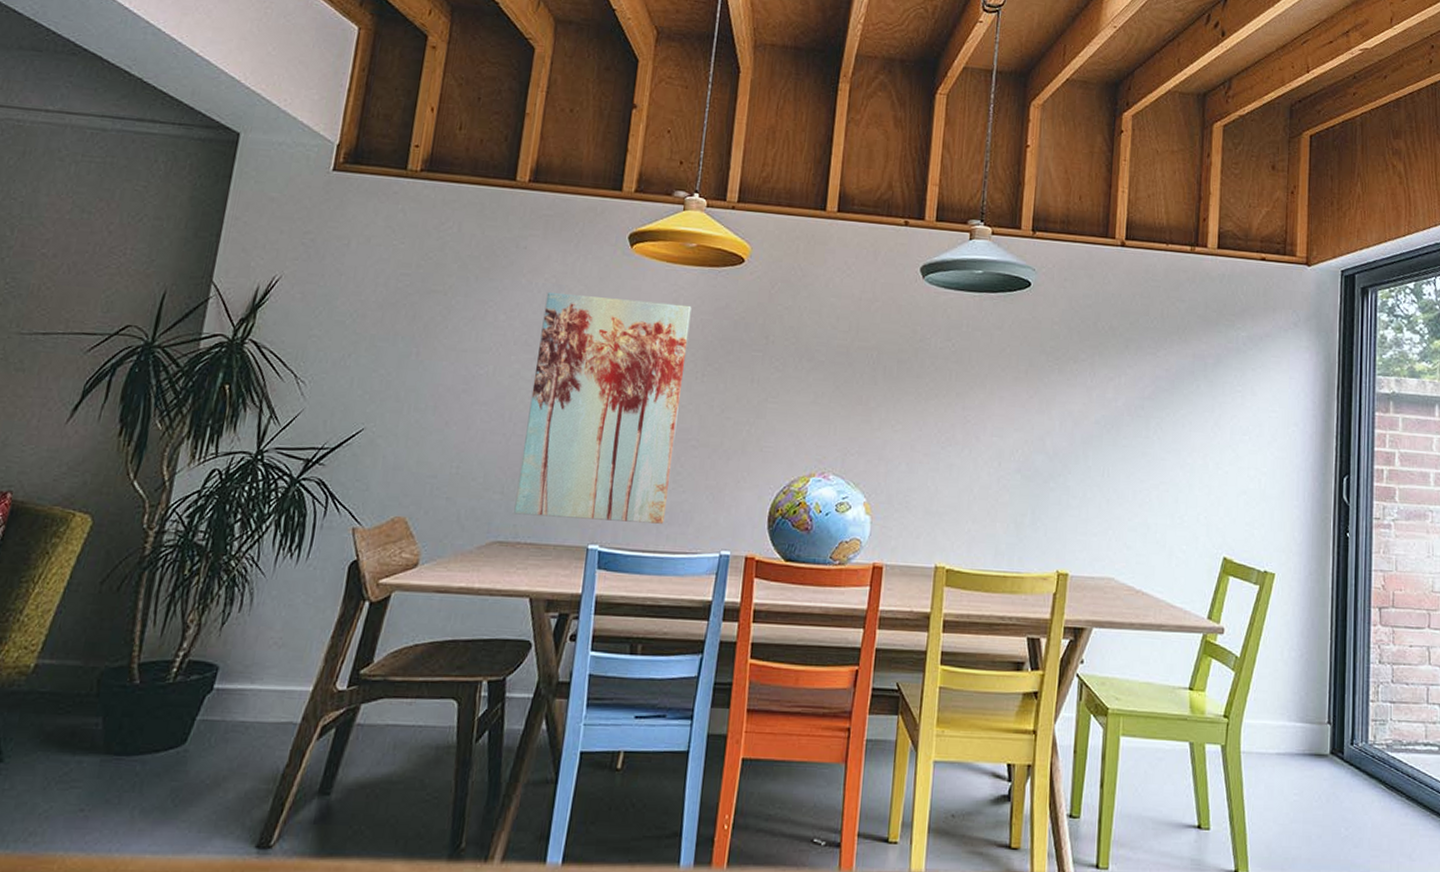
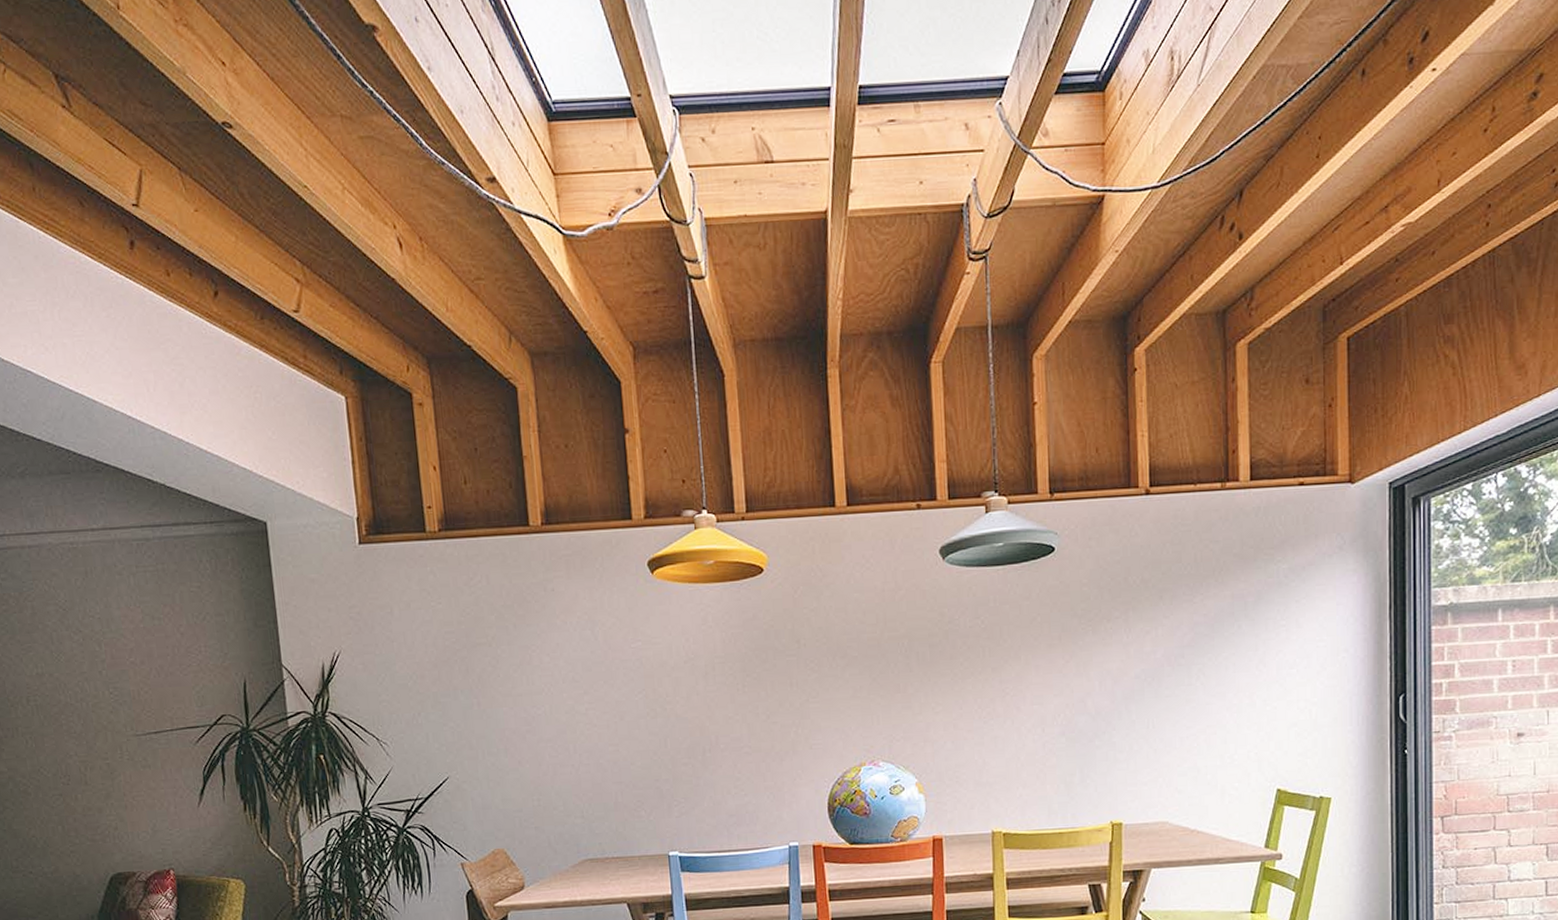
wall art: present [514,291,692,524] -> none [582,621,733,834]

